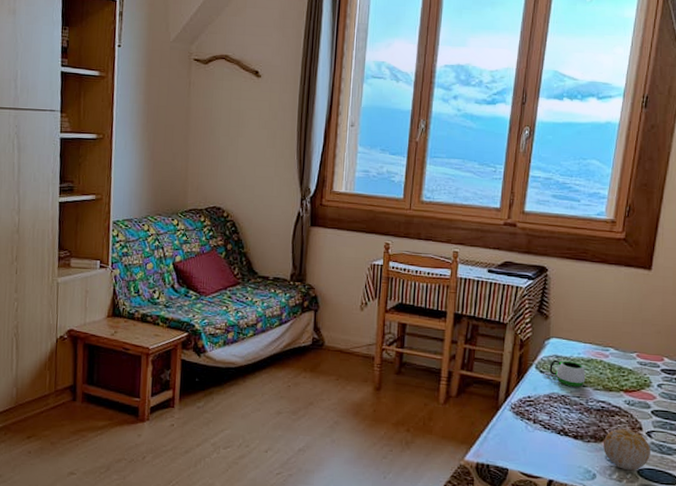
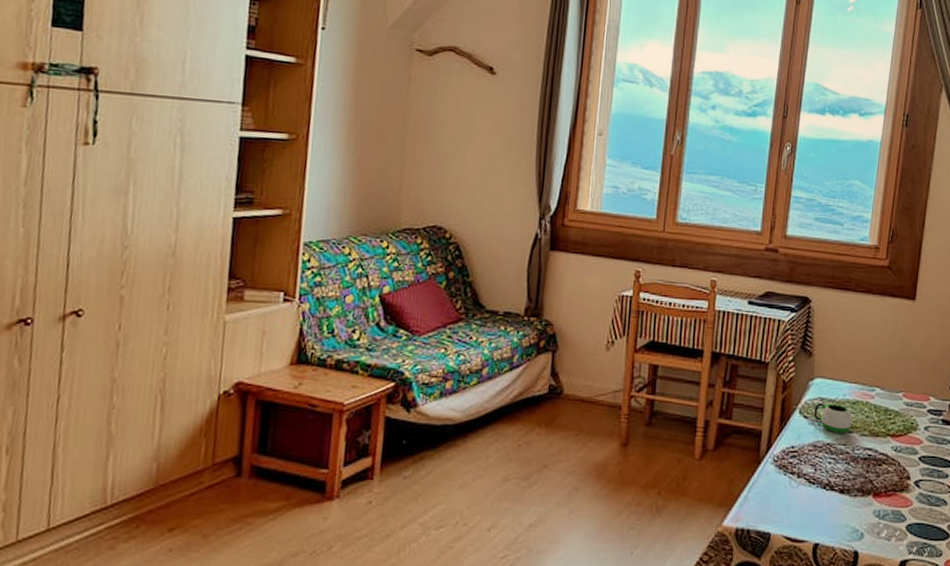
fruit: present [603,428,650,470] -> none [871,479,919,526]

